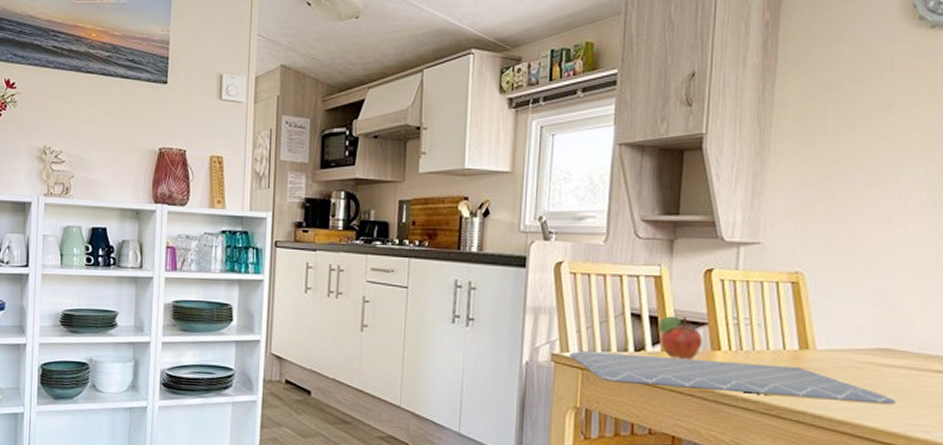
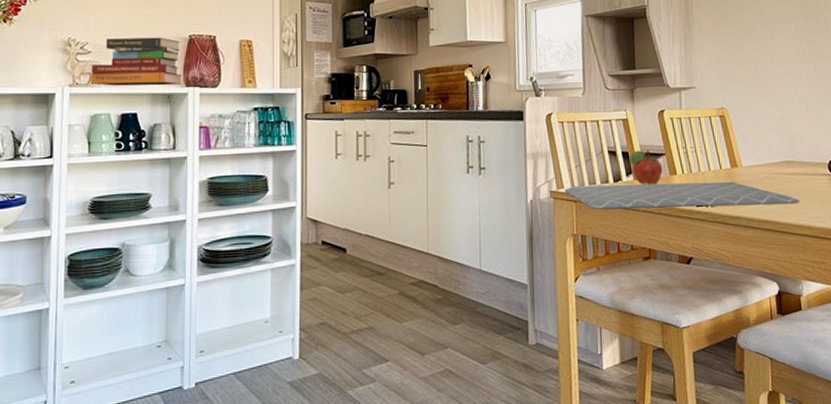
books: none [63,148,151,201] -> present [90,37,182,86]

